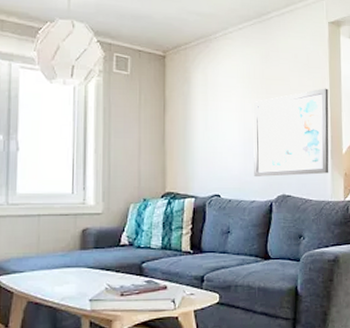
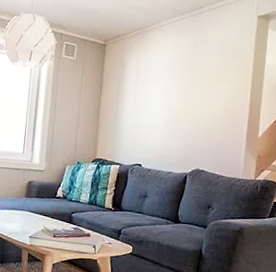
wall art: present [253,88,329,177] -> none [173,77,251,154]

